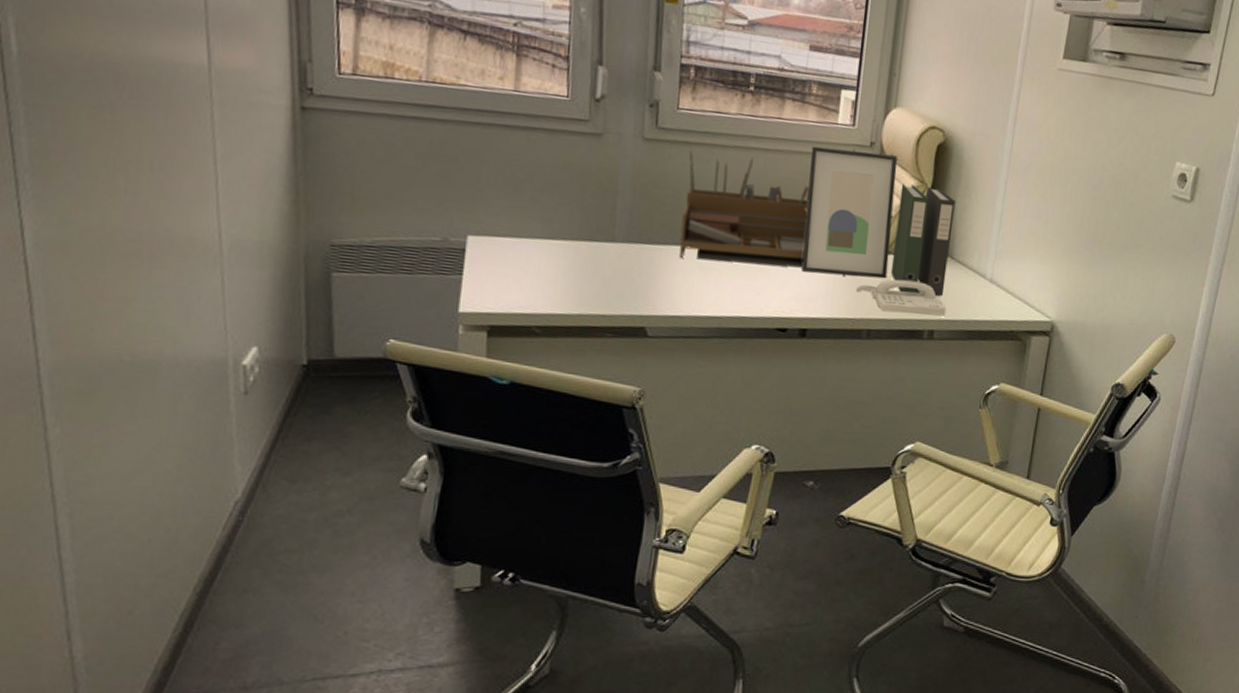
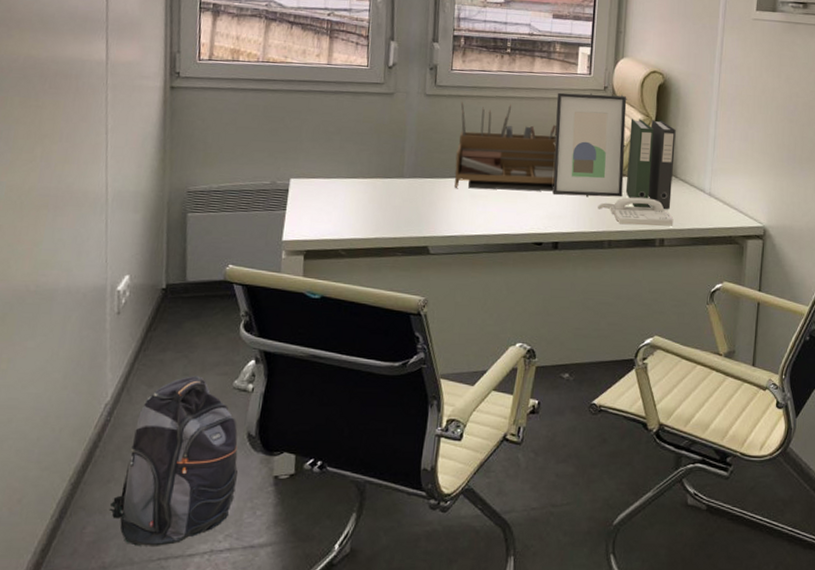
backpack: none [247,471,409,665] -> present [109,376,238,546]

